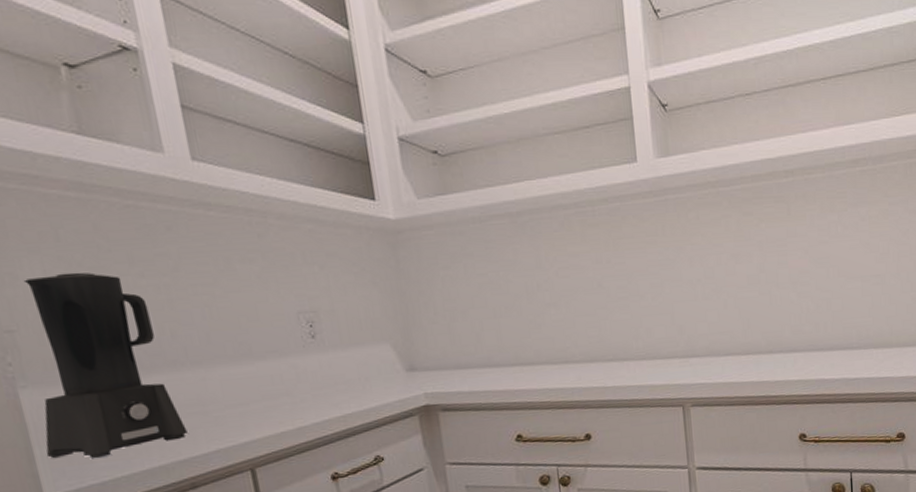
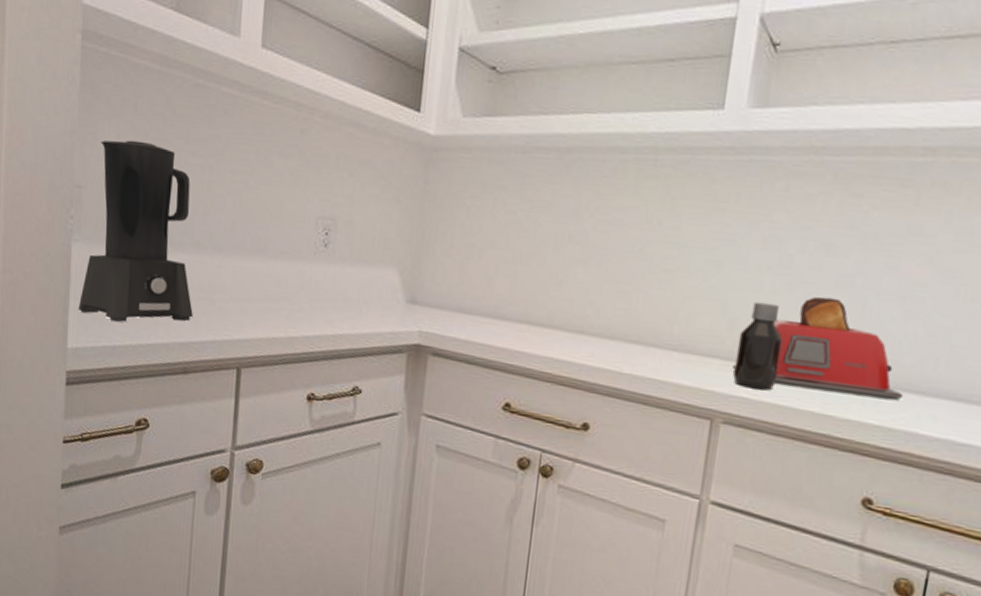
bottle: none [688,307,723,376] -> present [733,301,783,391]
toaster: none [689,294,810,368] -> present [732,296,904,401]

